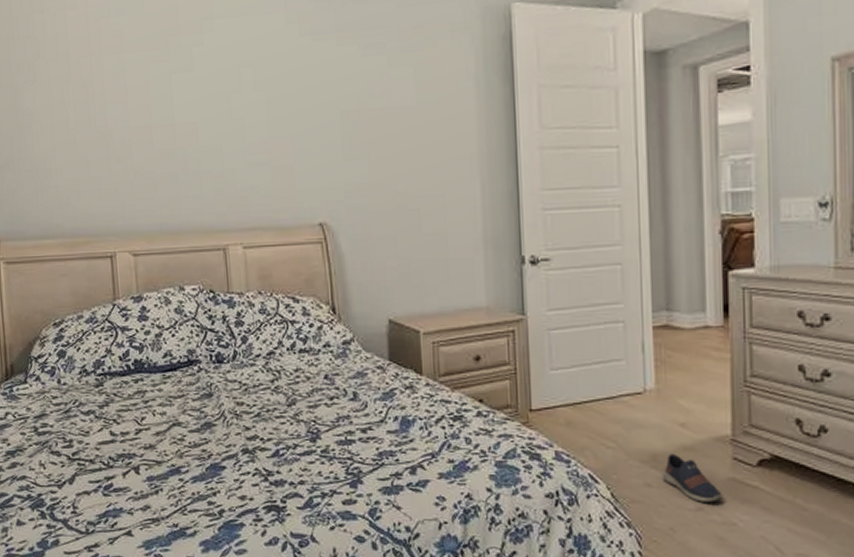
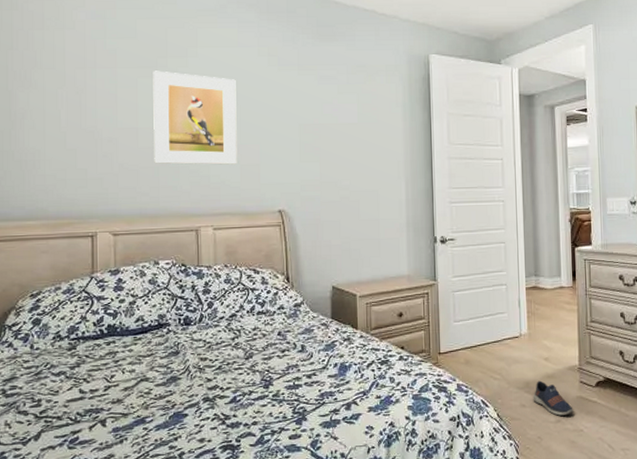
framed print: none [164,52,267,169] -> present [153,70,238,165]

